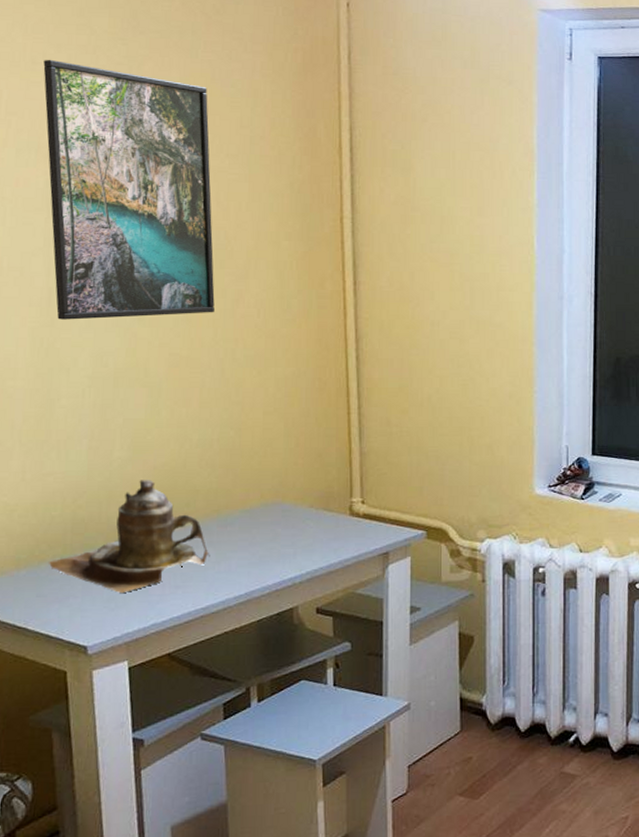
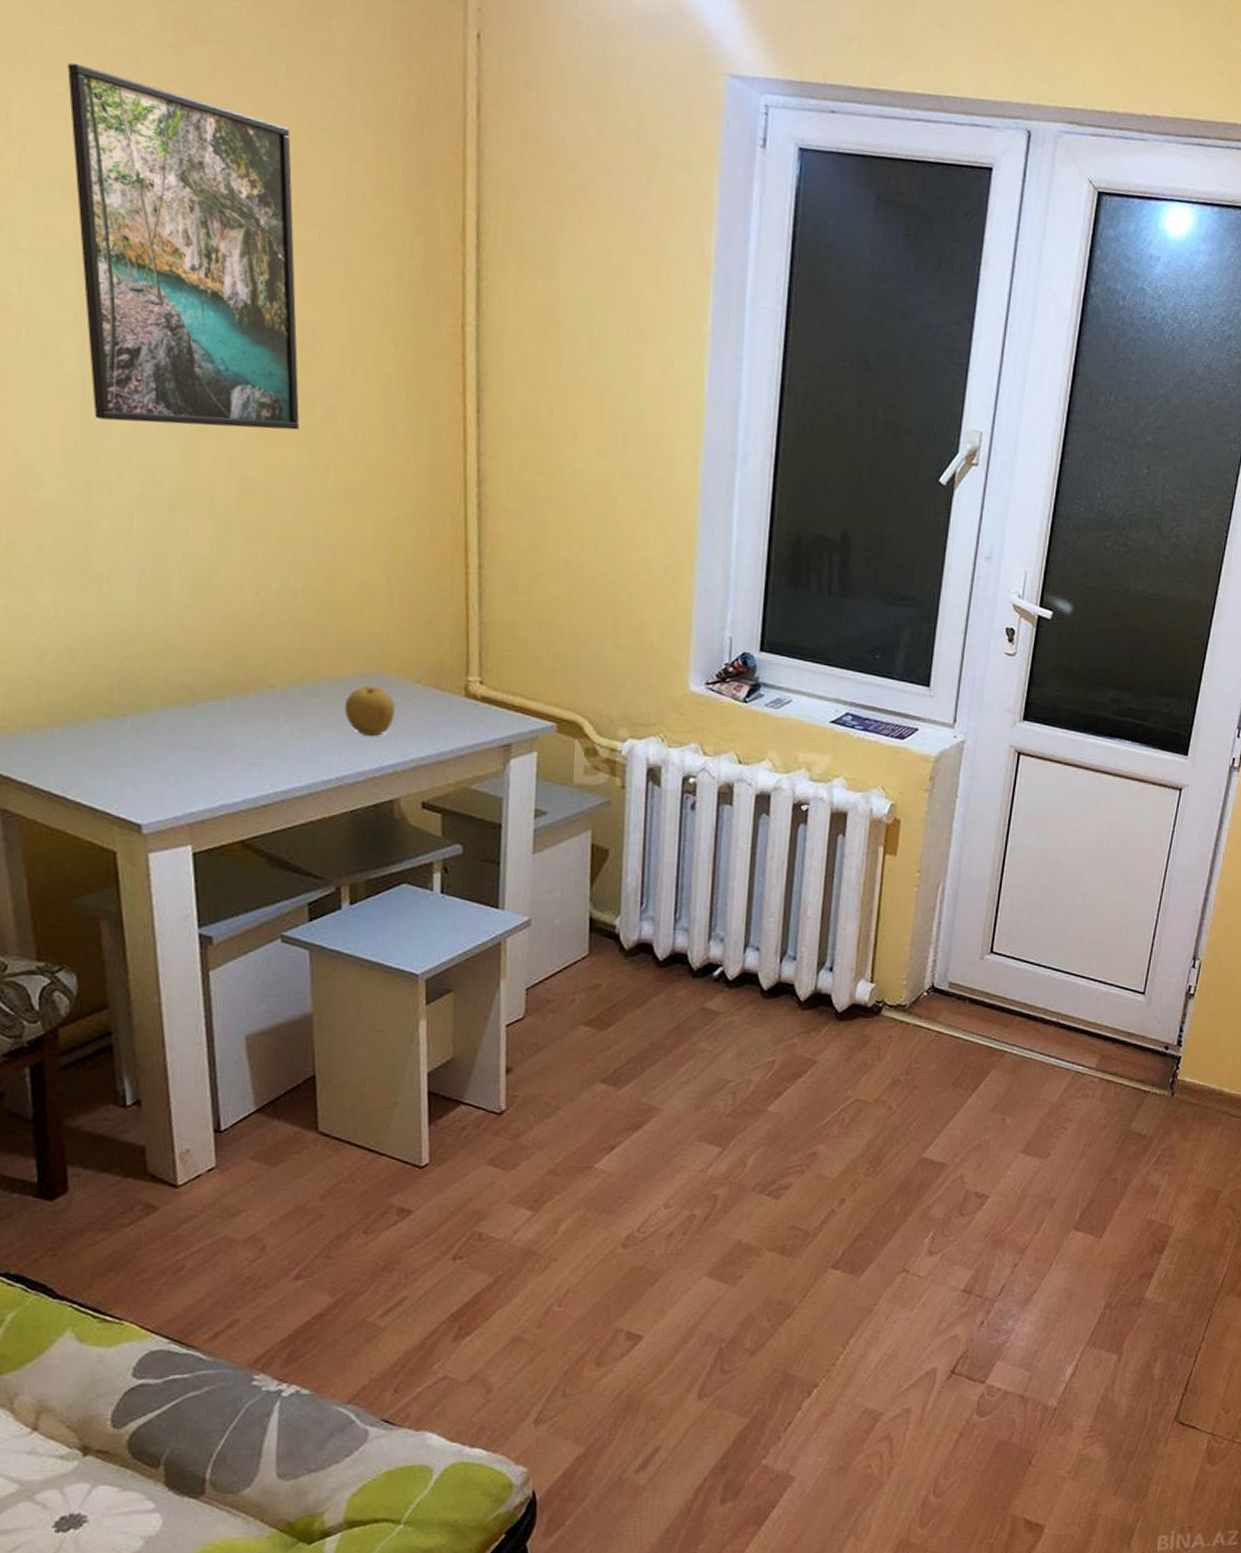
teapot: present [48,480,210,594] -> none [90,631,293,766]
fruit: none [251,514,293,556] -> present [344,686,395,737]

